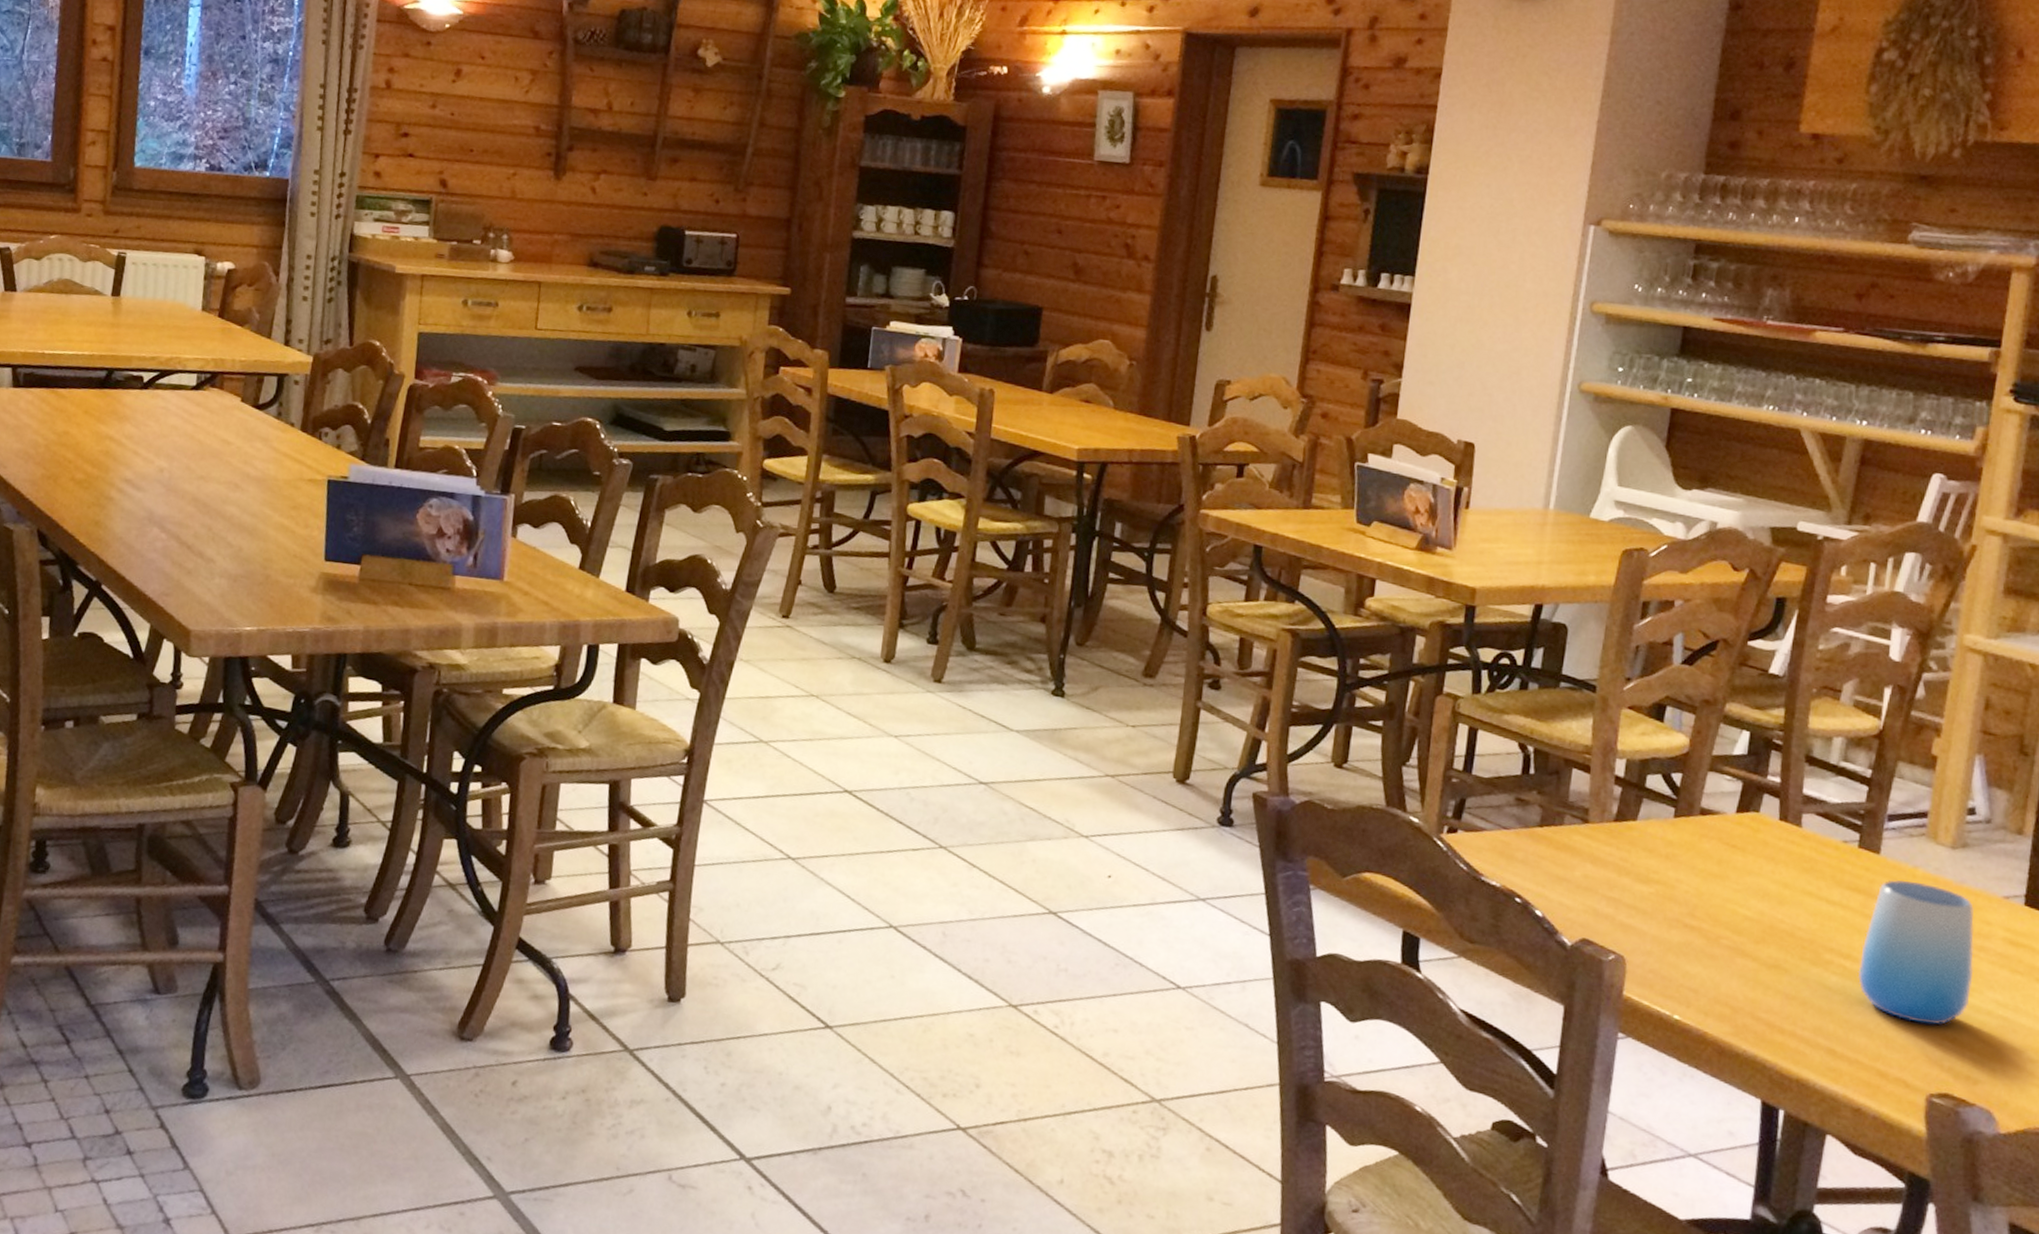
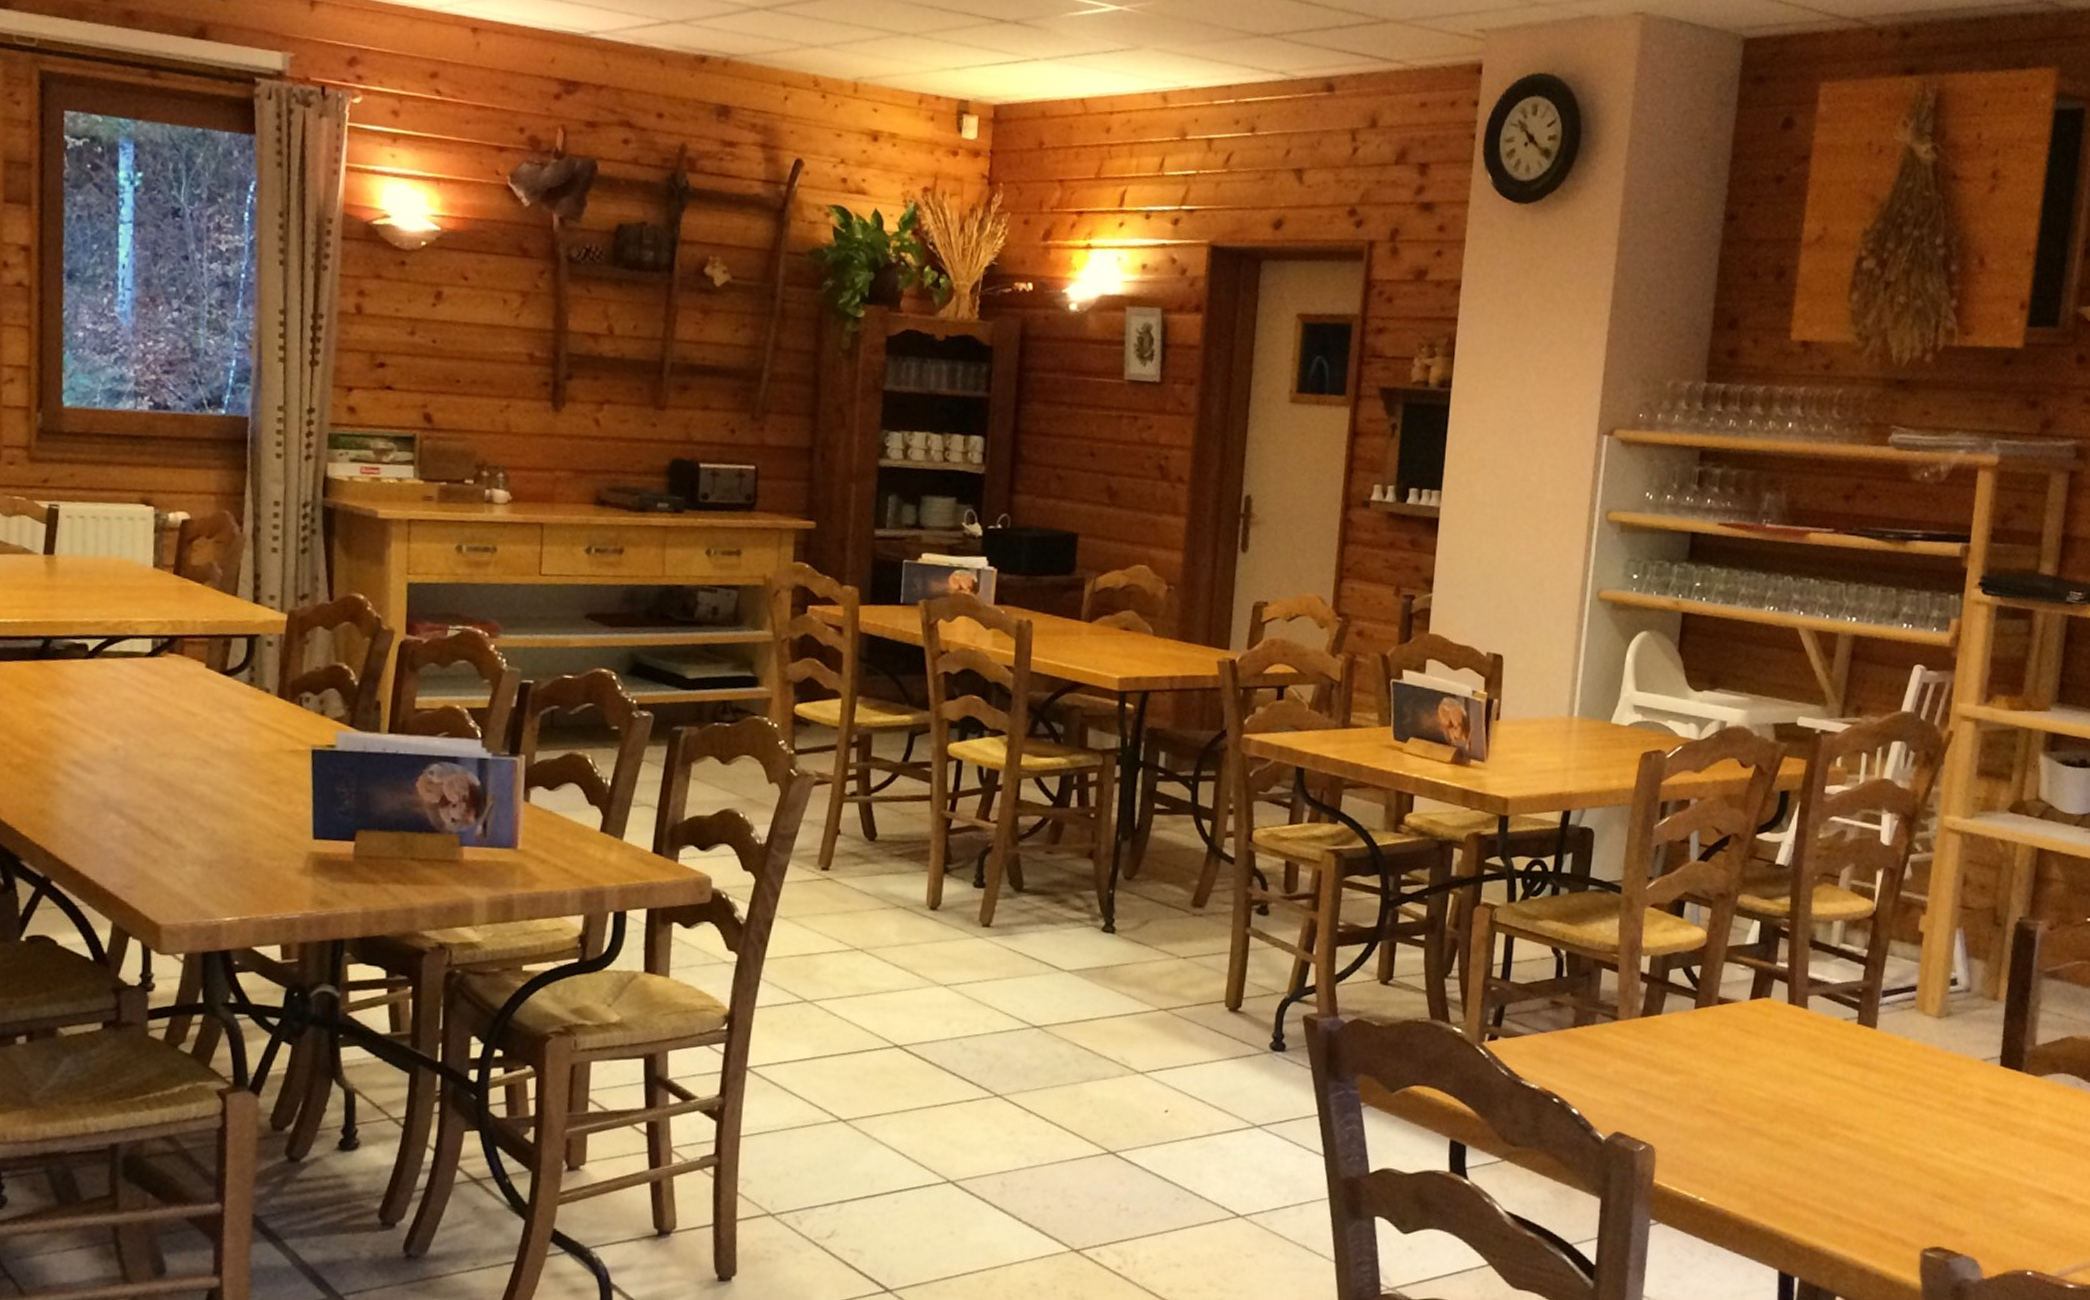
cup: present [1858,880,1974,1025] -> none [1859,1052,1959,1184]

